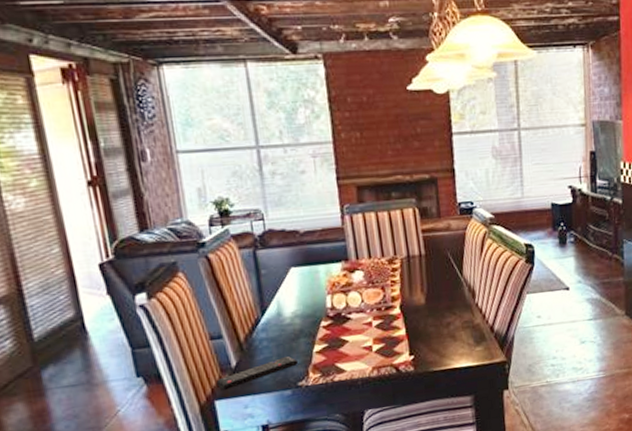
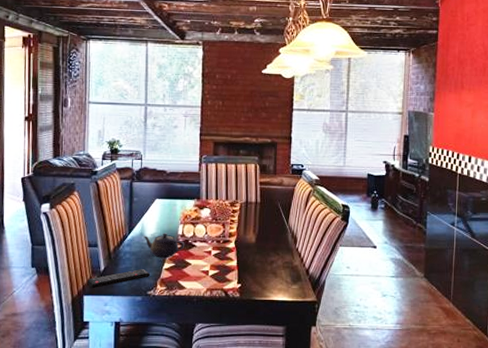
teapot: none [281,308,338,340] -> present [143,233,185,258]

